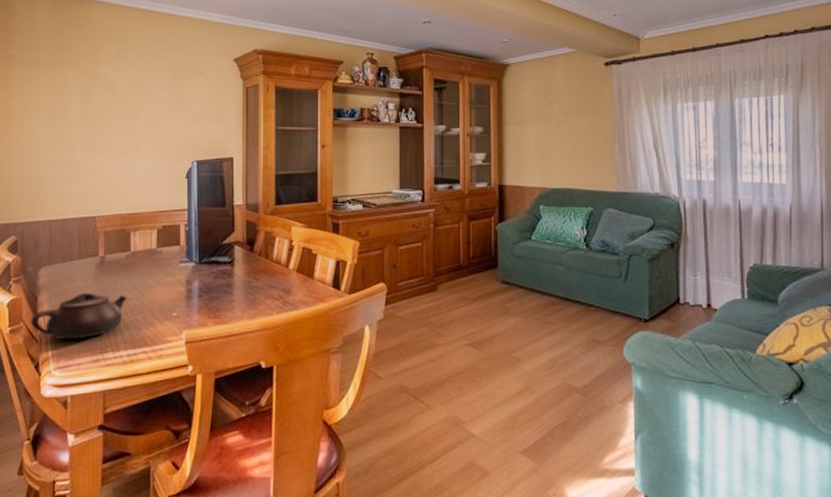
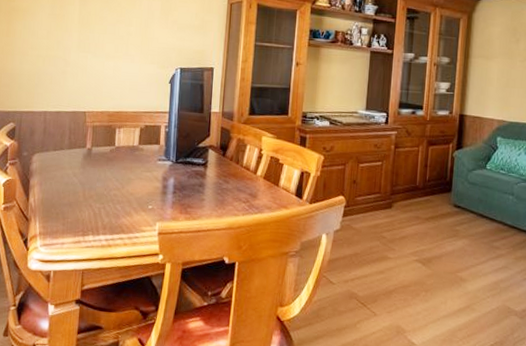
teapot: present [31,292,127,339] -> none [23,179,109,221]

